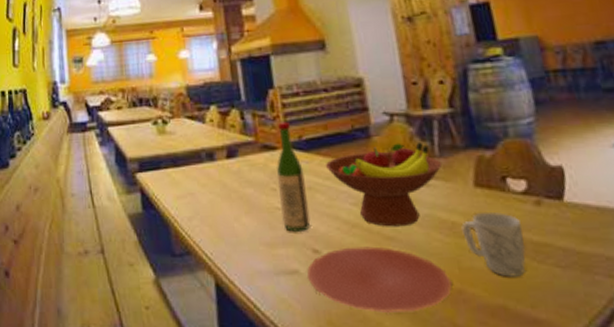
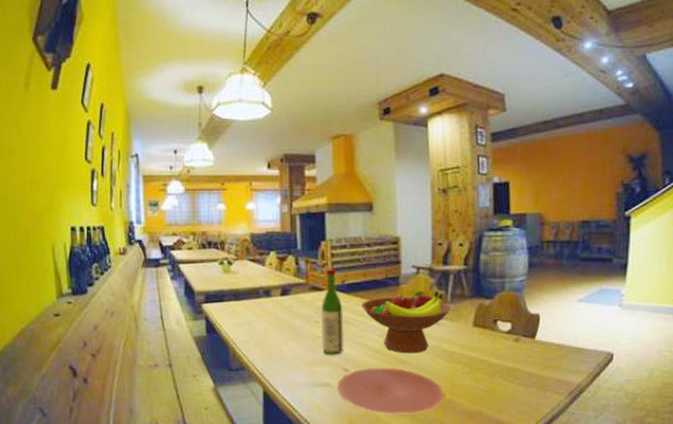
mug: present [461,212,527,277] -> none [458,346,503,392]

